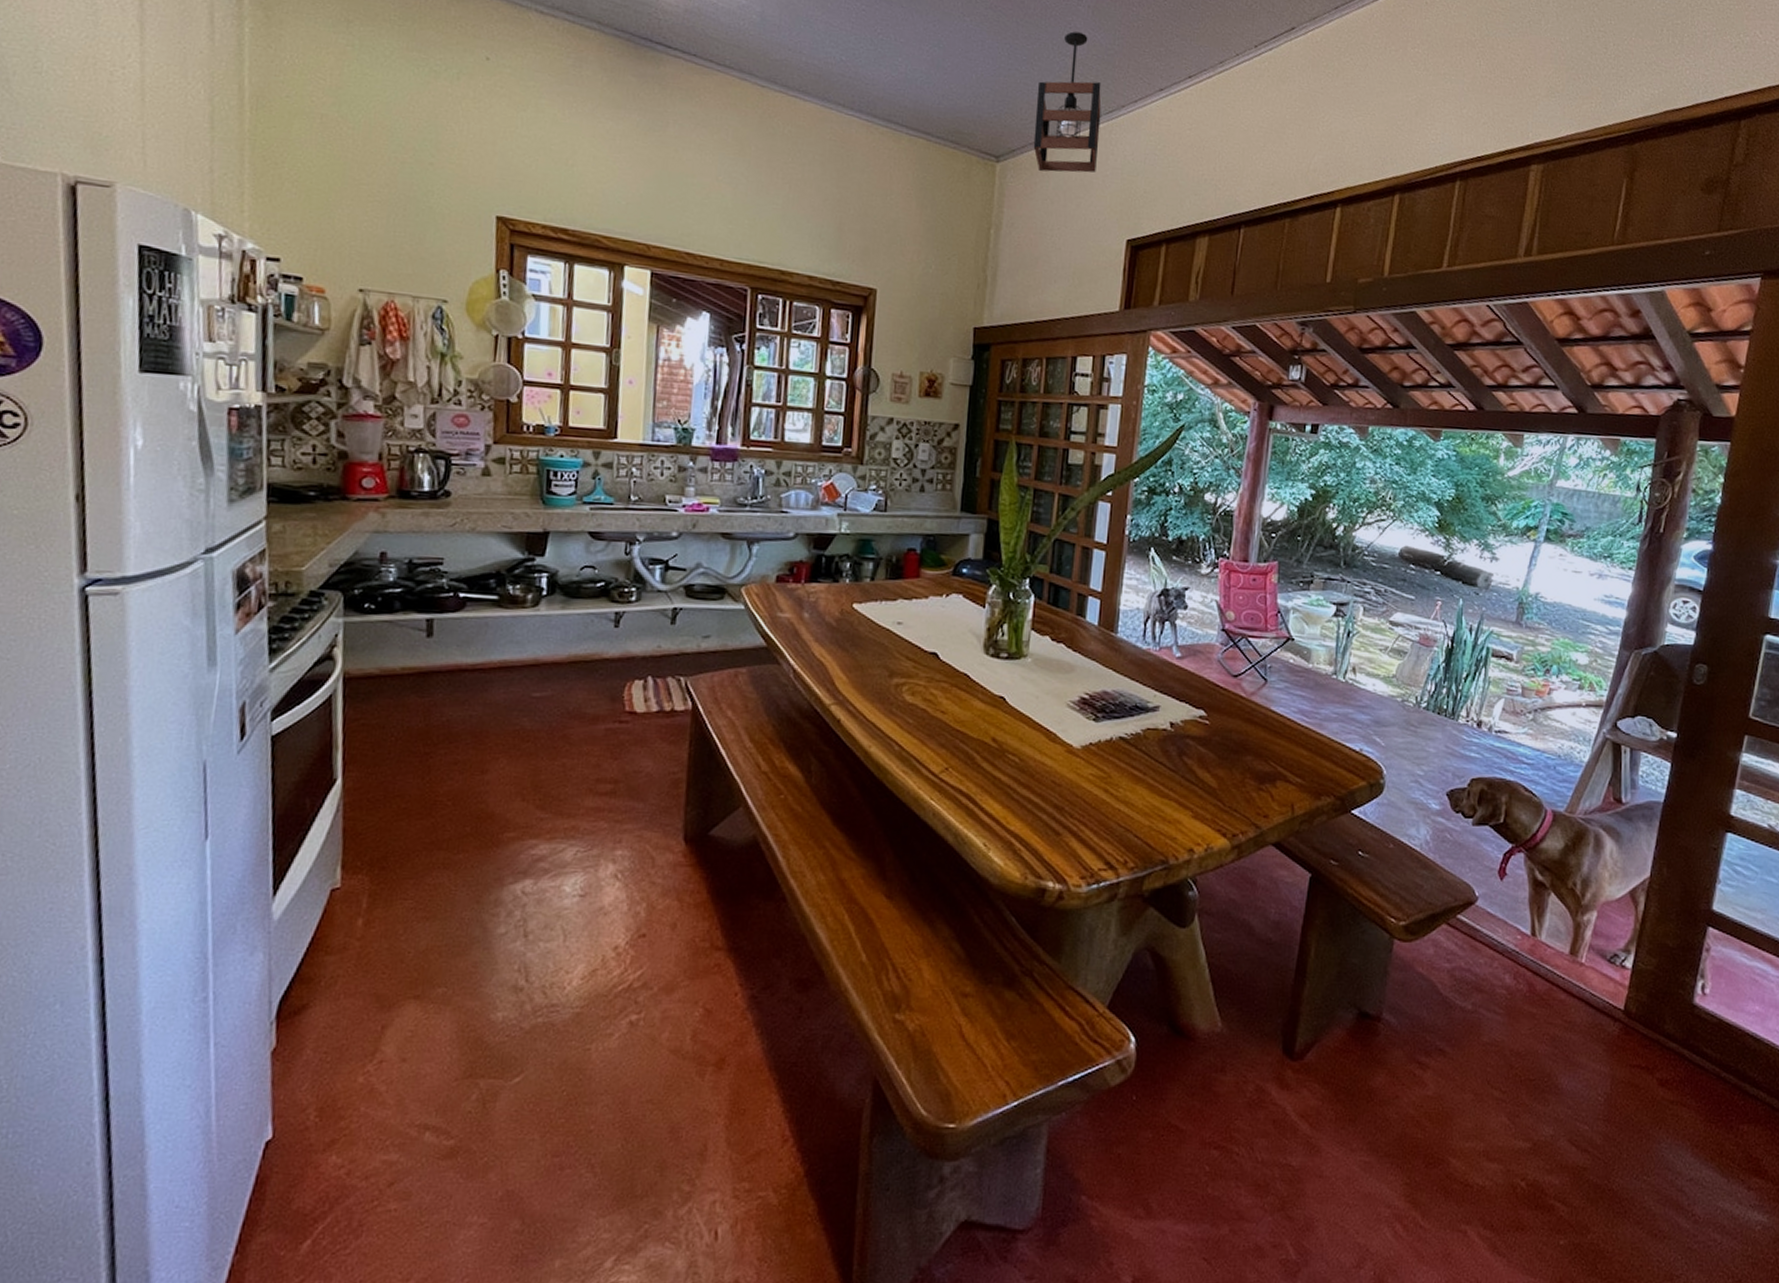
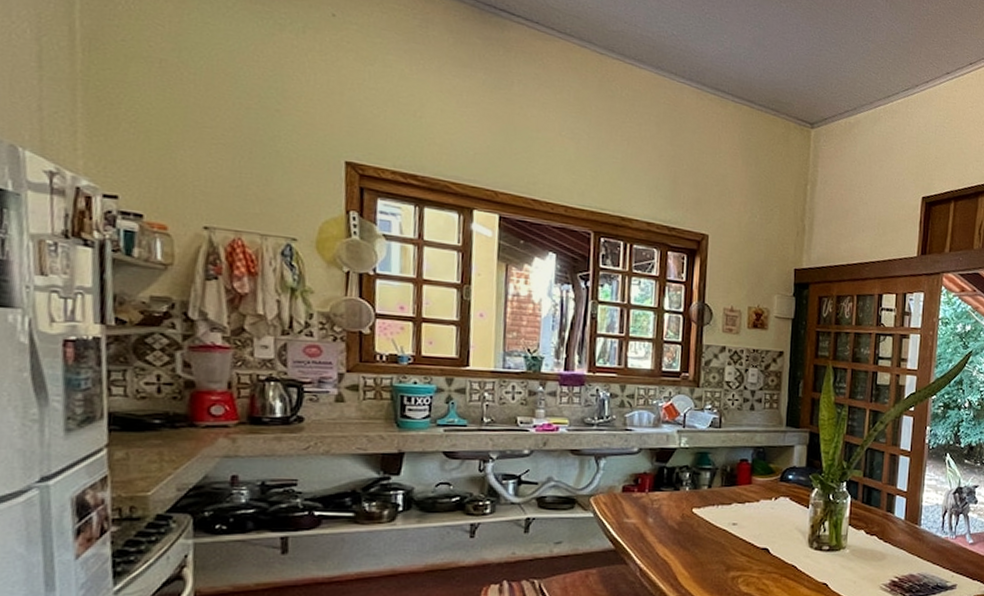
pendant light: present [1033,31,1102,173] -> none [842,21,899,140]

